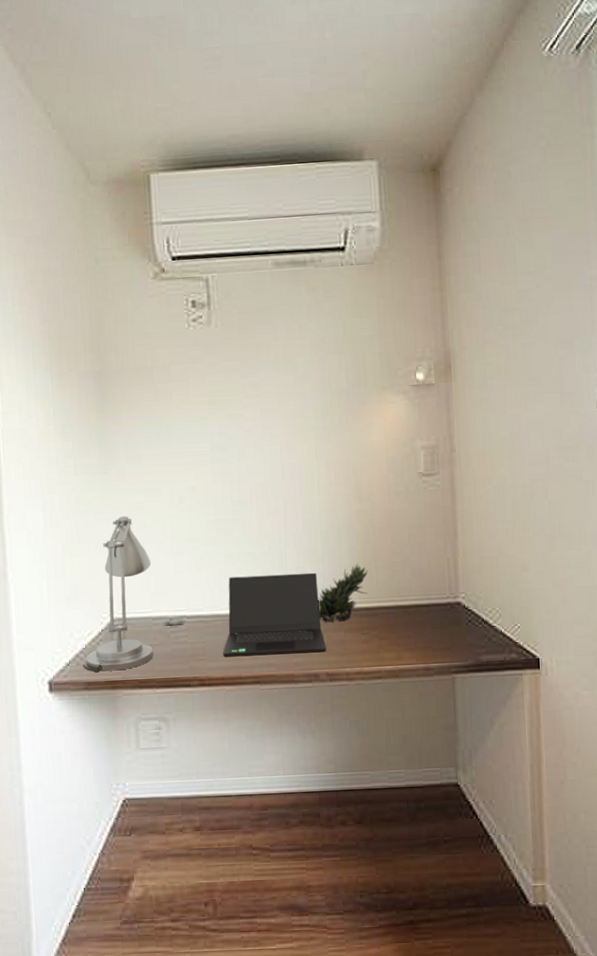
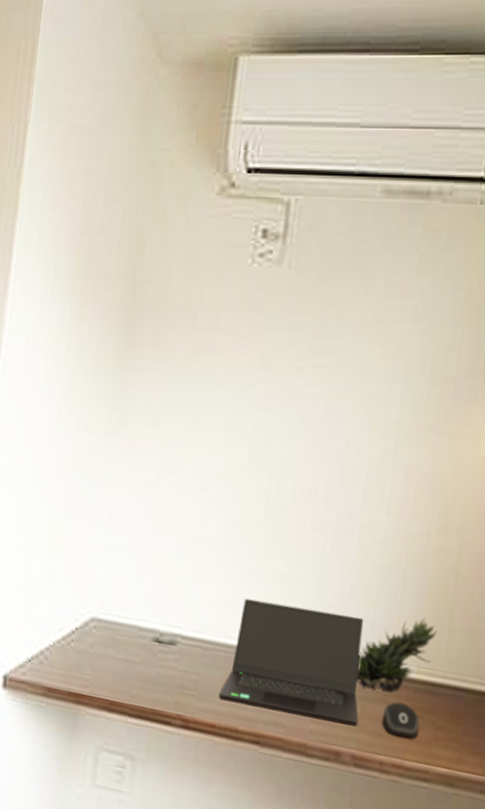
desk lamp: present [82,516,153,673] -> none [45,492,150,684]
computer mouse: none [342,627,369,651] -> present [382,702,420,739]

